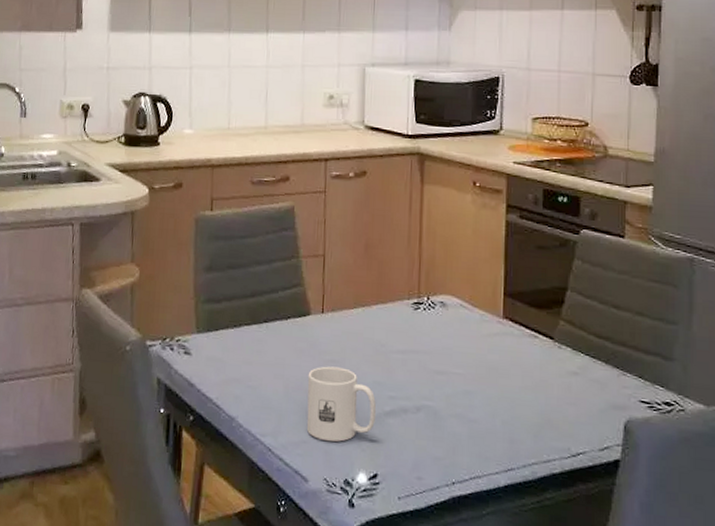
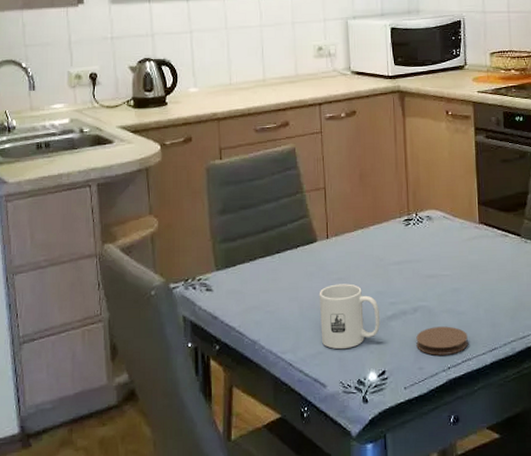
coaster: none [416,432,479,468] -> present [416,326,468,355]

